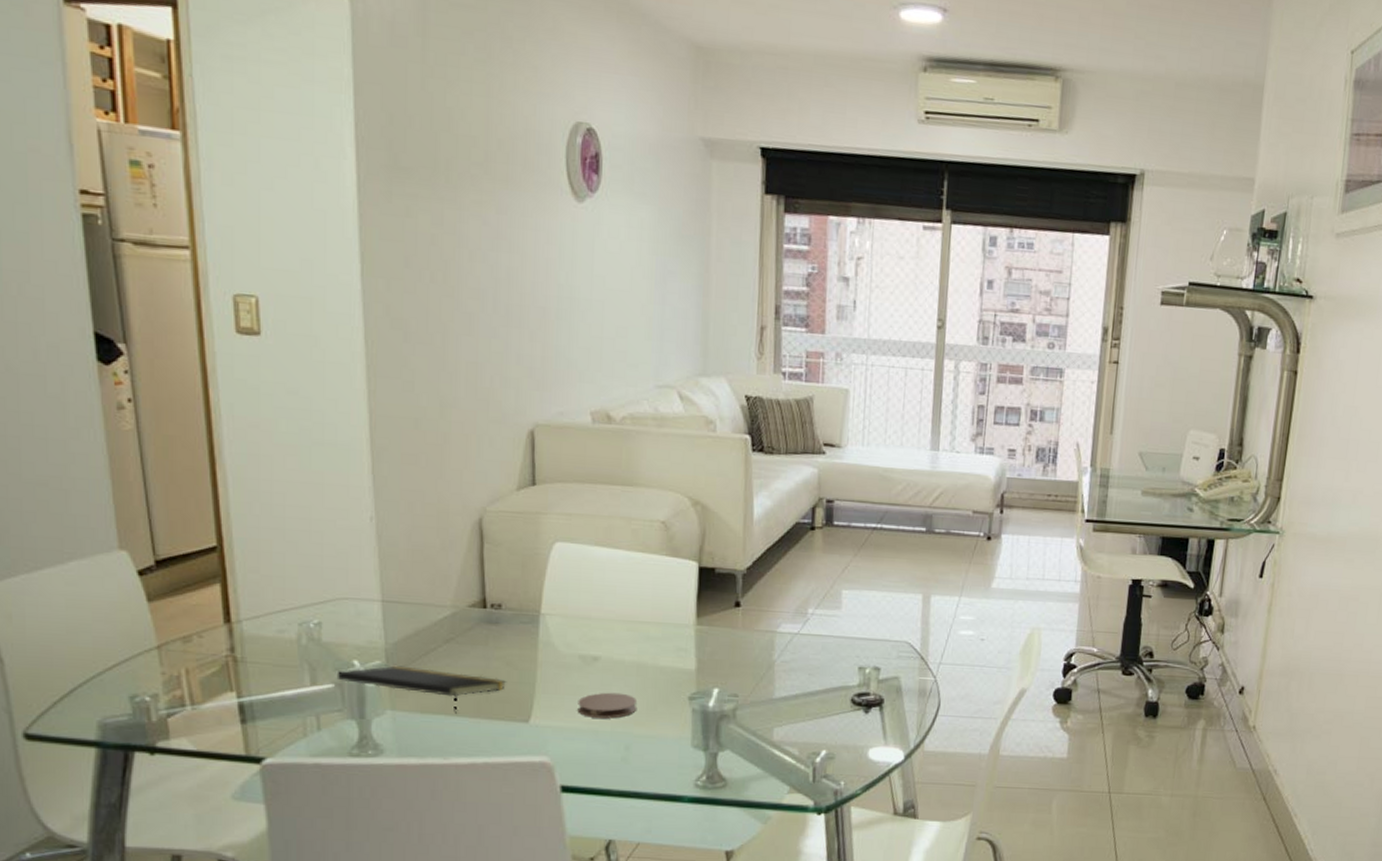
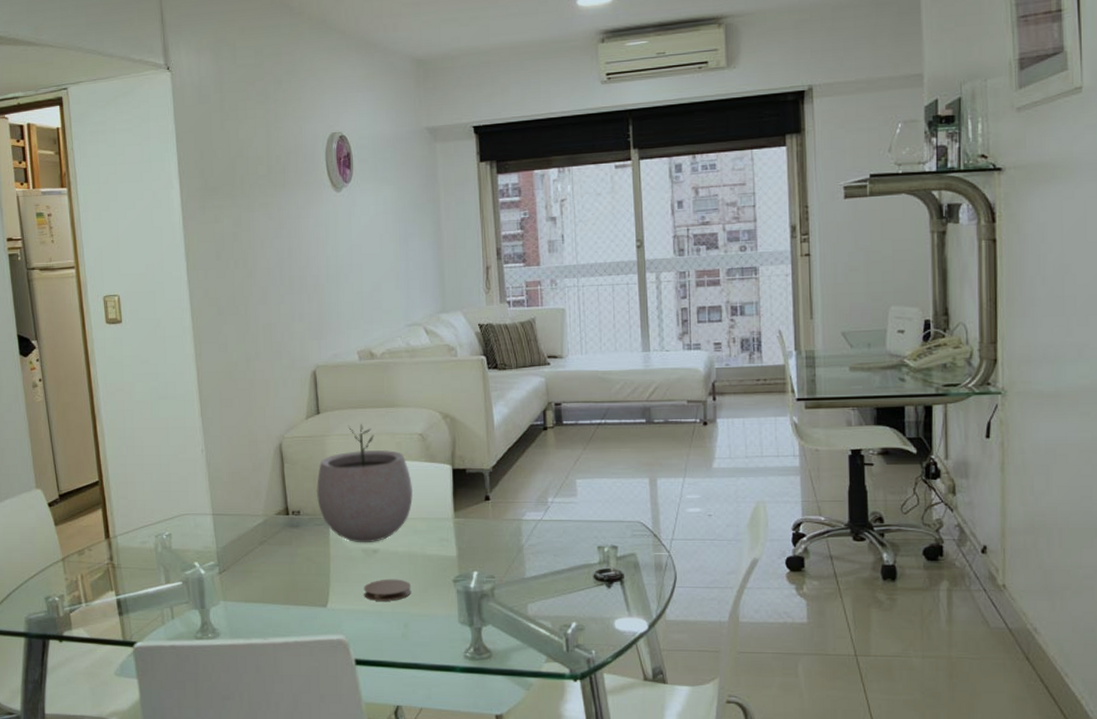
notepad: present [336,665,507,714] -> none [183,565,308,602]
plant pot: none [524,502,649,649] -> present [316,424,414,543]

